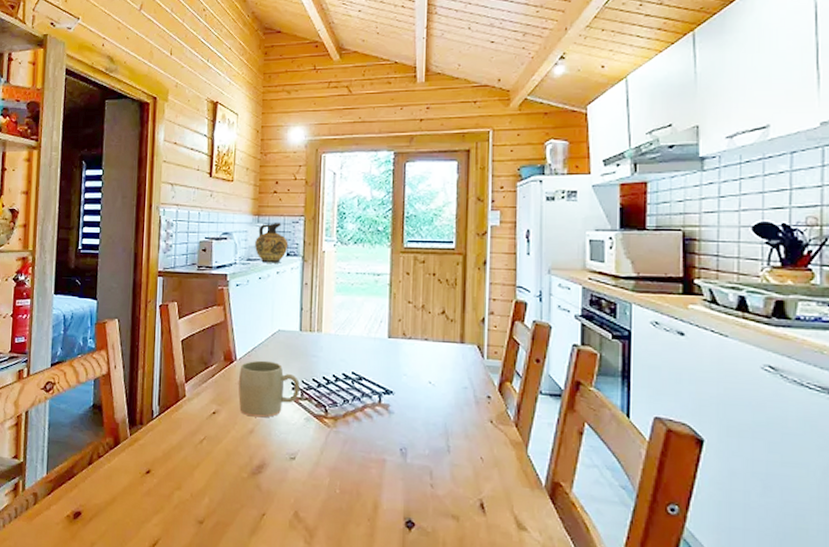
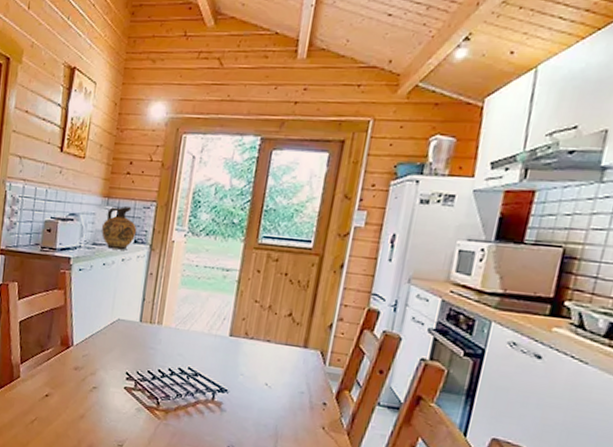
mug: present [238,360,300,418] -> none [72,348,135,405]

